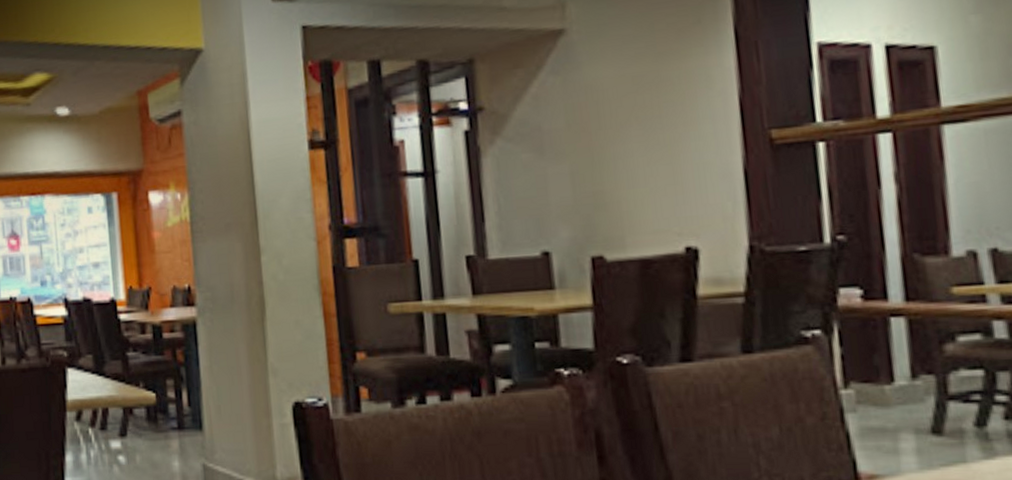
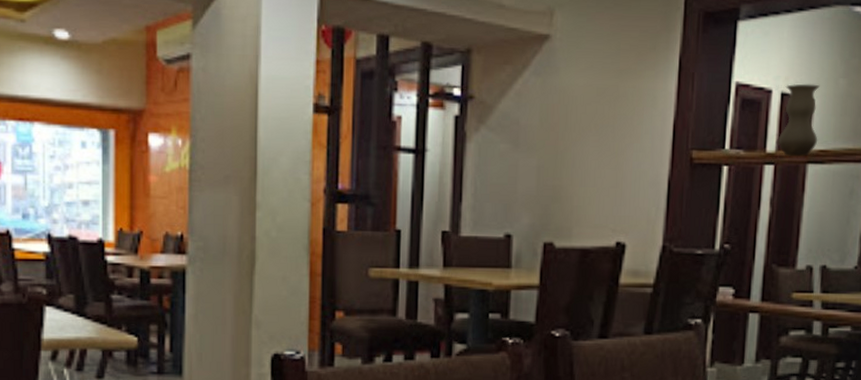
vase: none [890,27,953,121] -> present [778,83,821,158]

